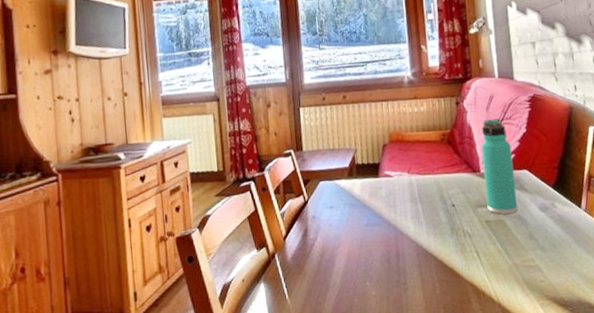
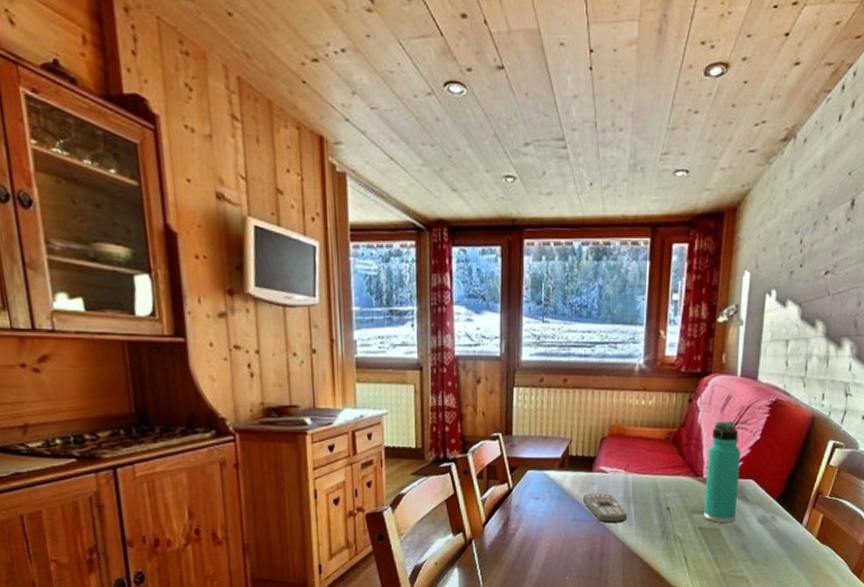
remote control: none [372,196,417,225] -> present [582,493,628,524]

